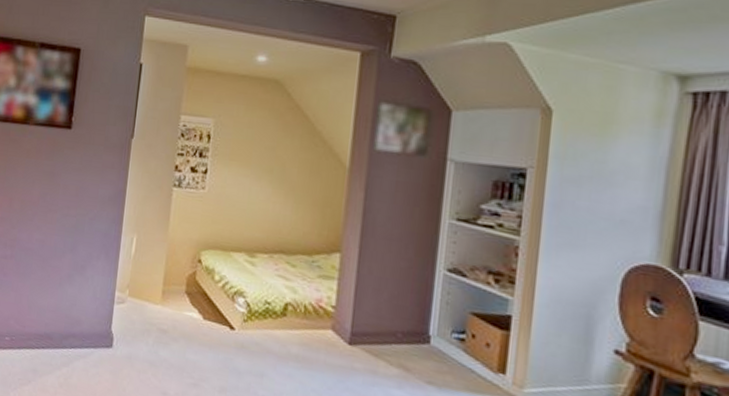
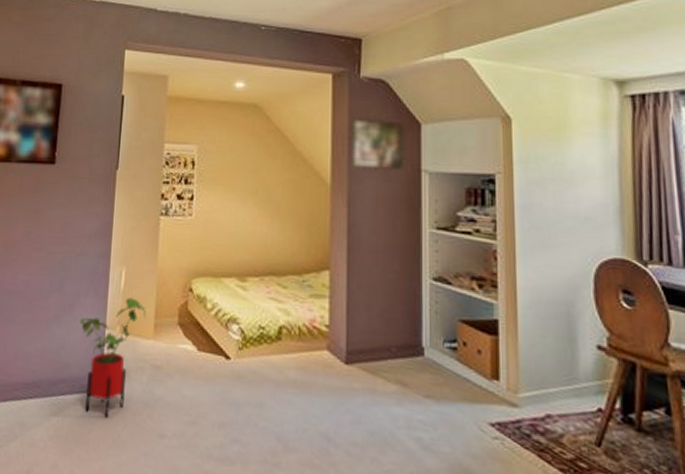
house plant: none [91,263,155,373] -> present [80,297,146,418]

